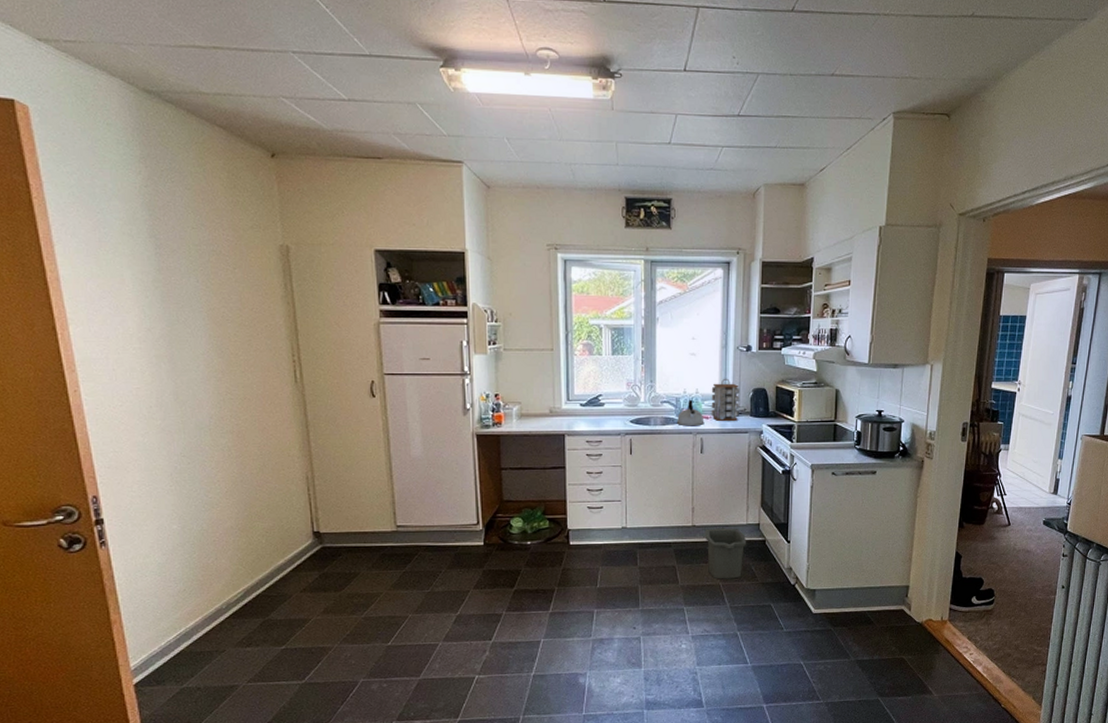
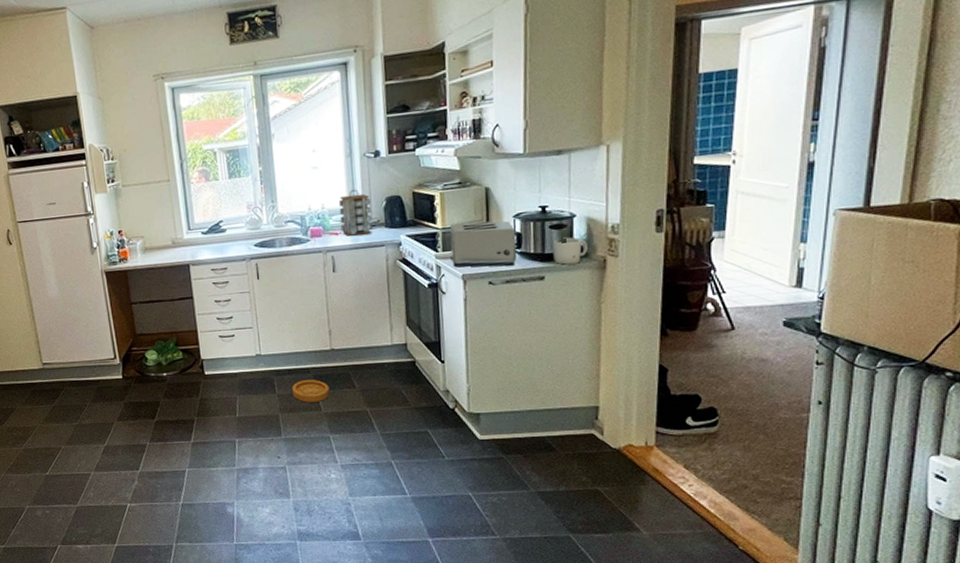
pet bowl: none [653,554,688,576] -> present [292,379,330,403]
kettle: present [676,399,704,426] -> none [303,215,334,245]
bucket: present [706,527,747,579] -> none [346,349,394,405]
toaster: none [803,418,858,460] -> present [450,221,518,268]
mug: none [884,439,911,462] -> present [552,237,588,265]

